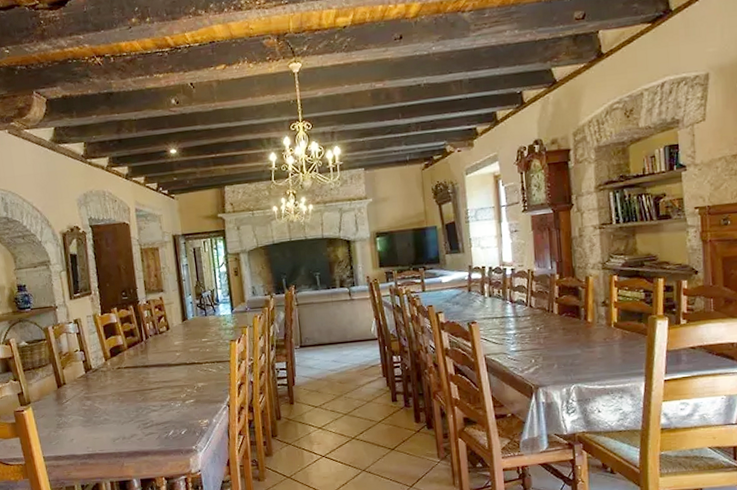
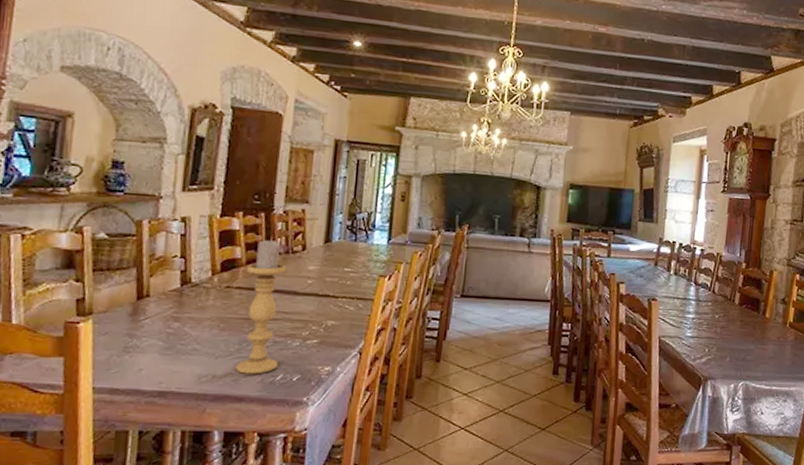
candle holder: none [128,325,169,434] -> present [236,239,287,374]

